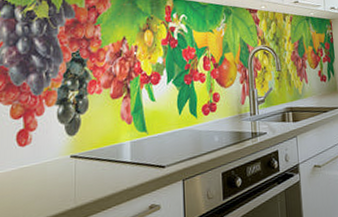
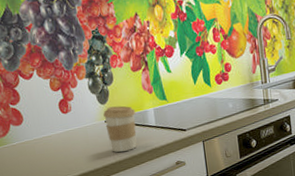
coffee cup: none [70,137,109,195] -> present [103,105,137,152]

